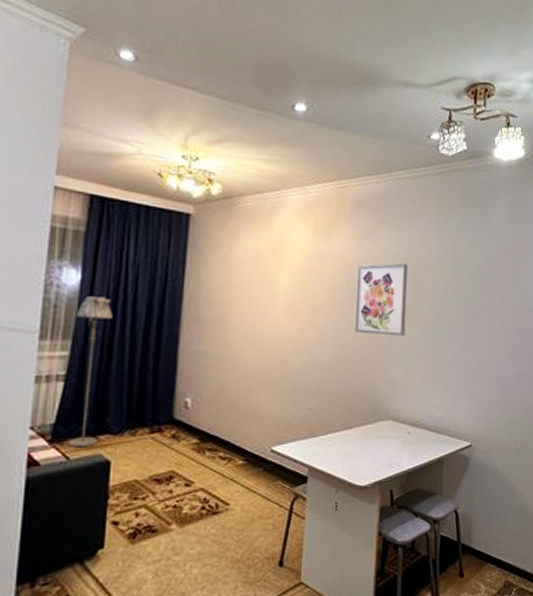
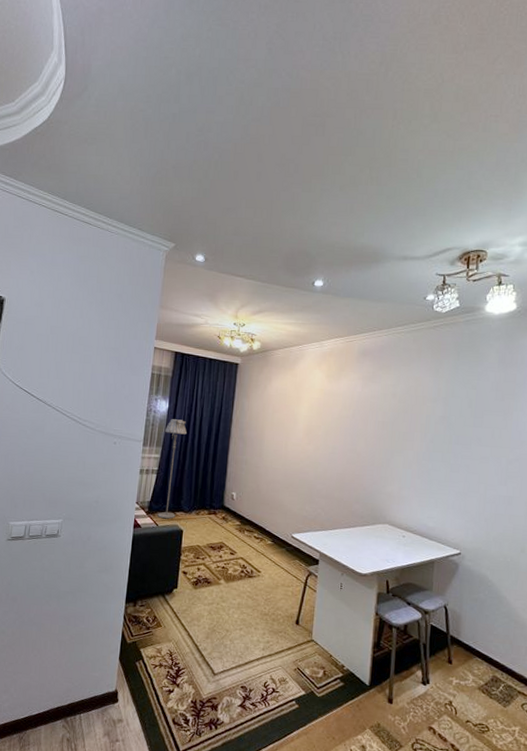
wall art: present [355,263,408,336] -> none [359,400,404,458]

